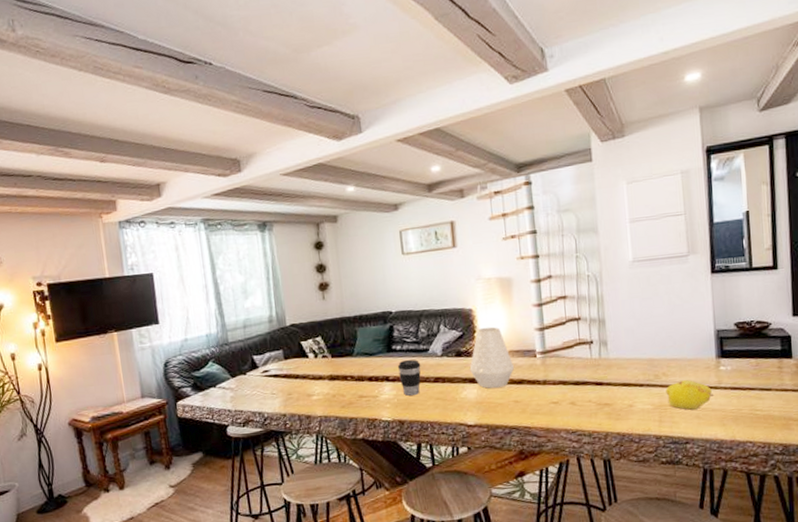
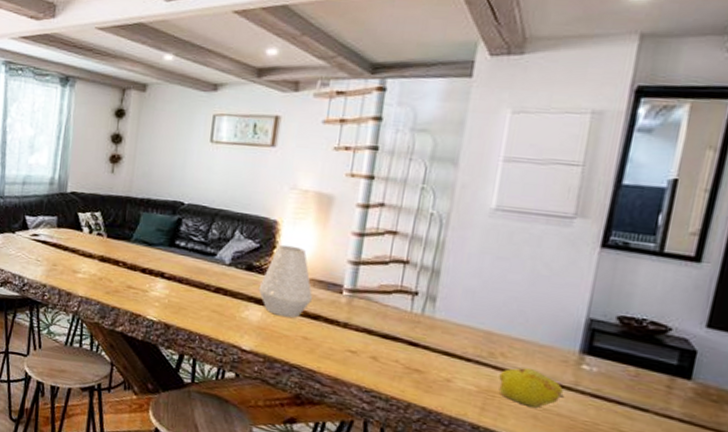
coffee cup: present [397,359,421,396] -> none [176,259,204,301]

